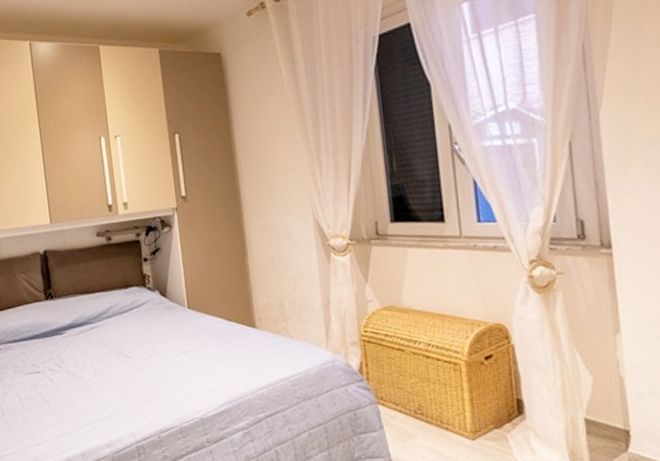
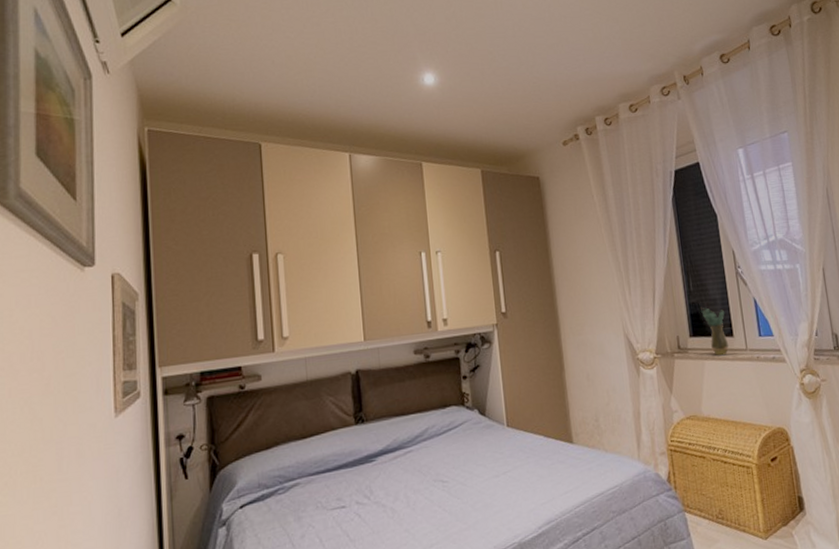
vase: none [405,189,439,243] -> present [701,307,730,355]

